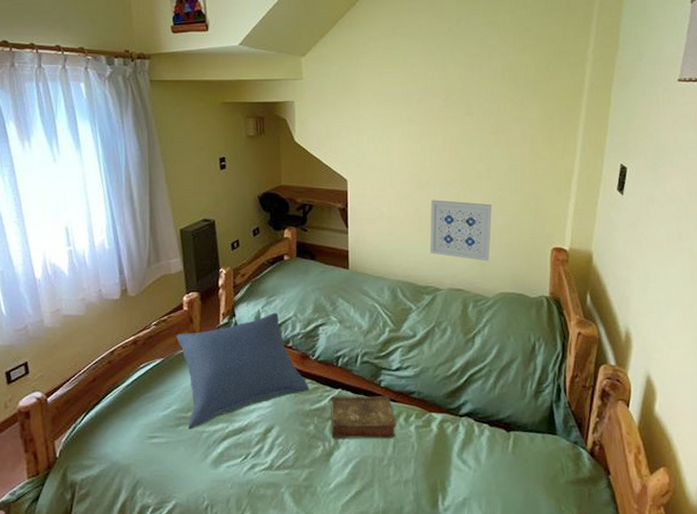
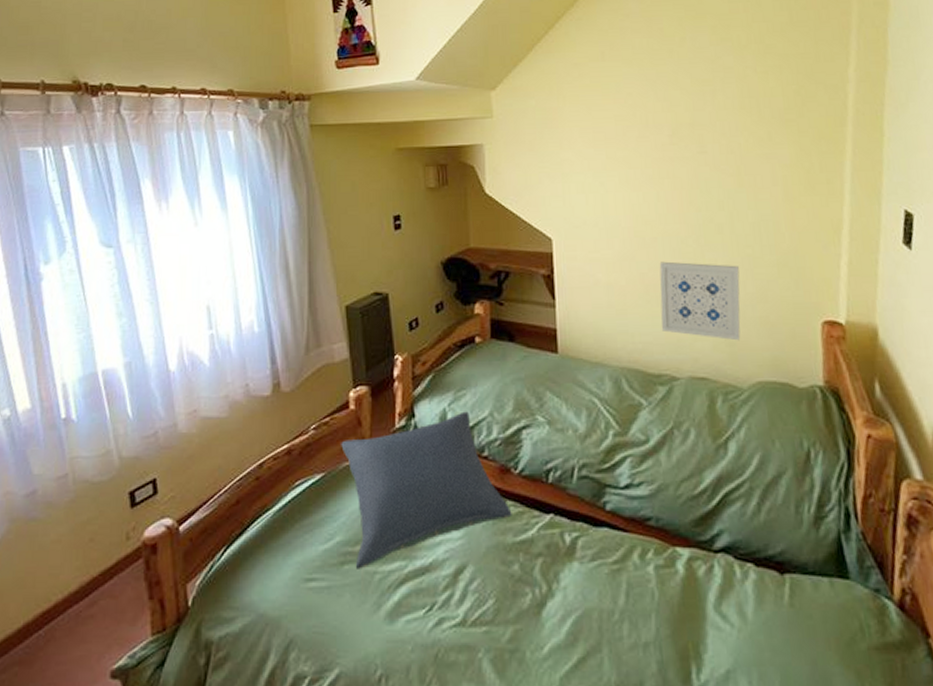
book: present [331,396,396,439] -> none [540,523,629,584]

